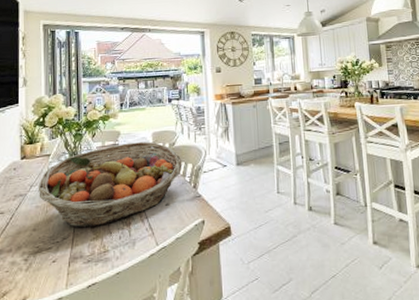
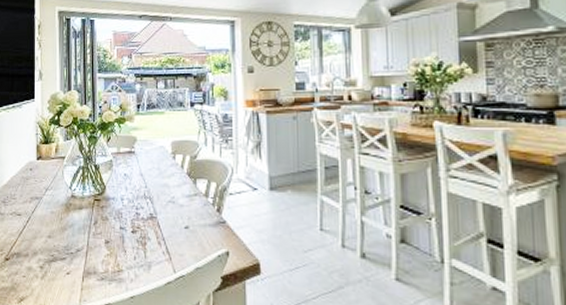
fruit basket: present [38,142,183,228] -> none [53,151,205,243]

